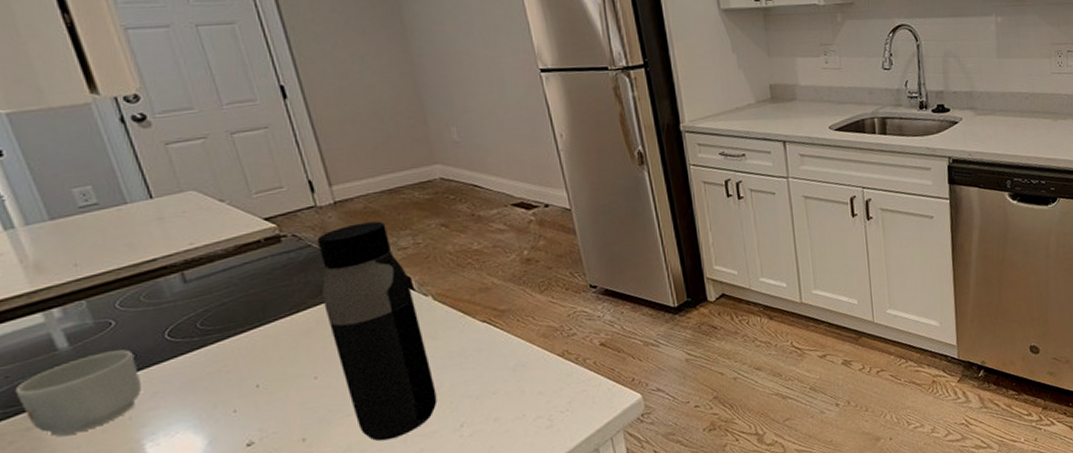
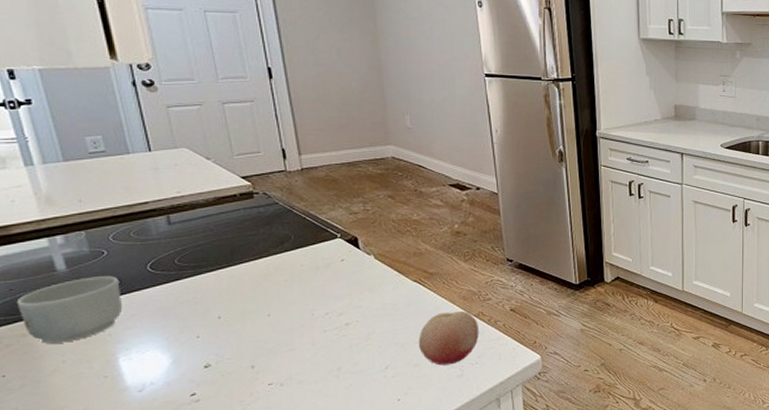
water bottle: present [317,221,438,441] -> none [283,188,368,374]
fruit: none [495,351,567,417] -> present [418,311,480,366]

